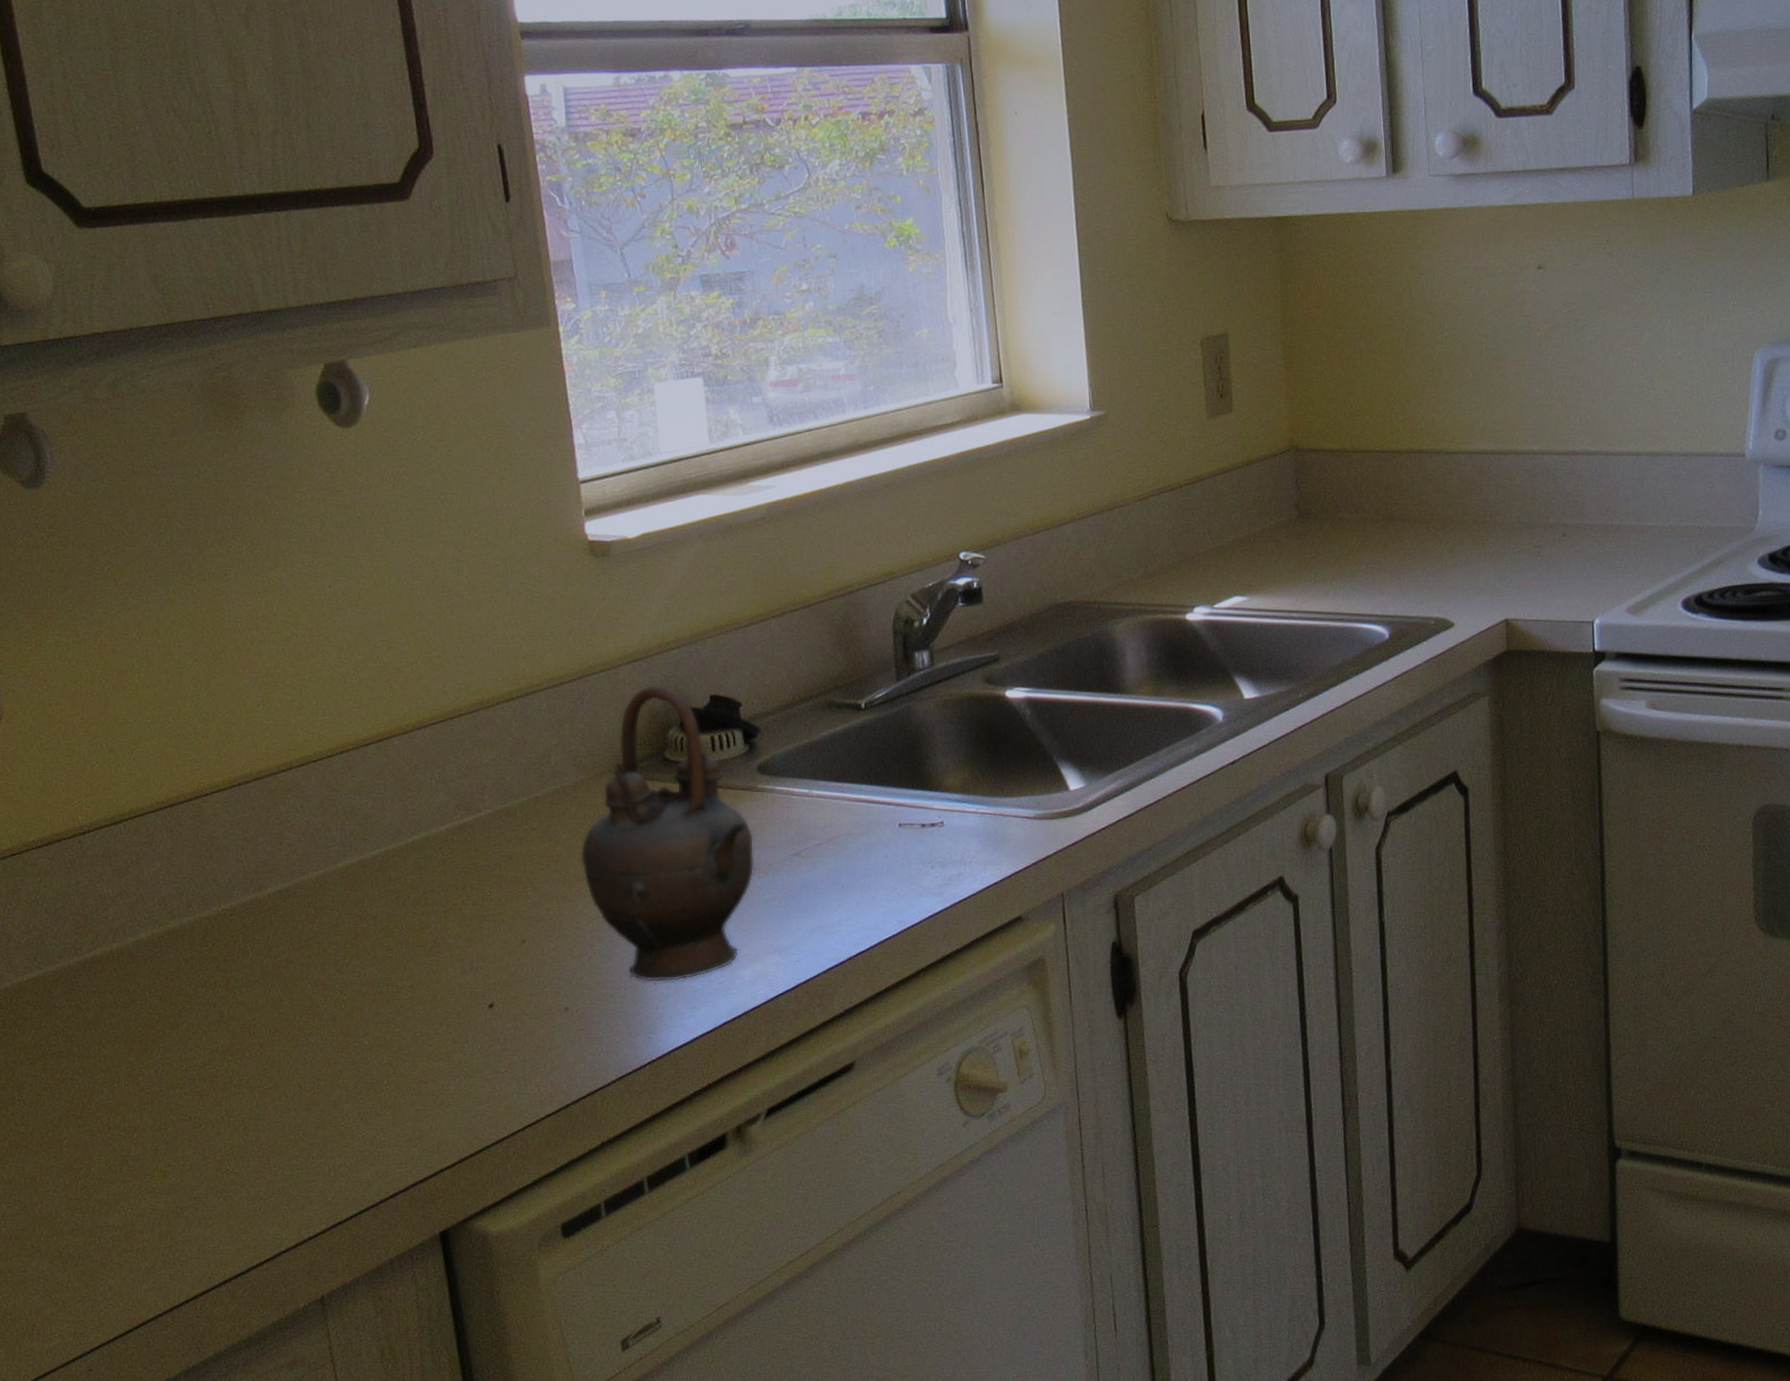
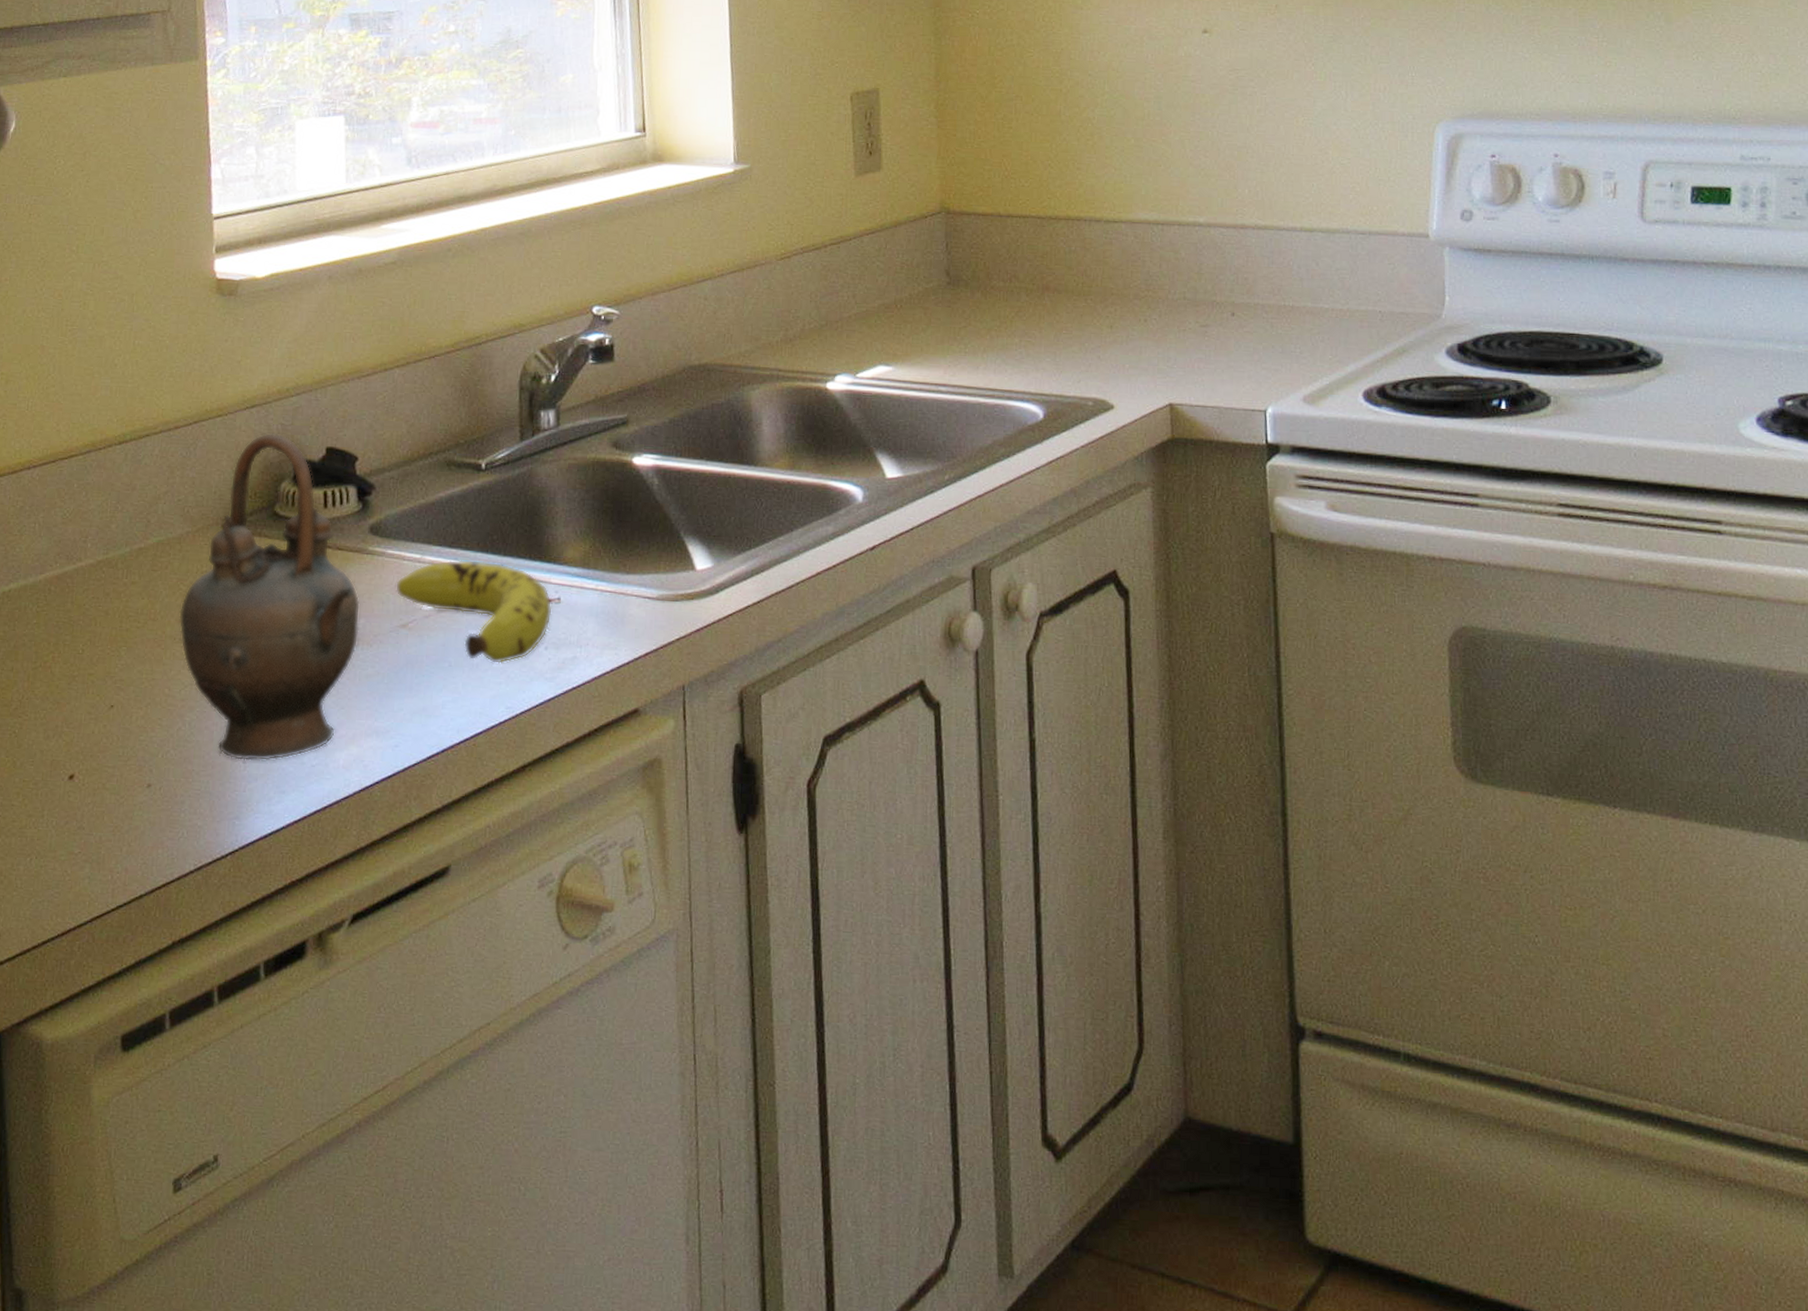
fruit: none [787,791,936,884] -> present [396,559,552,665]

